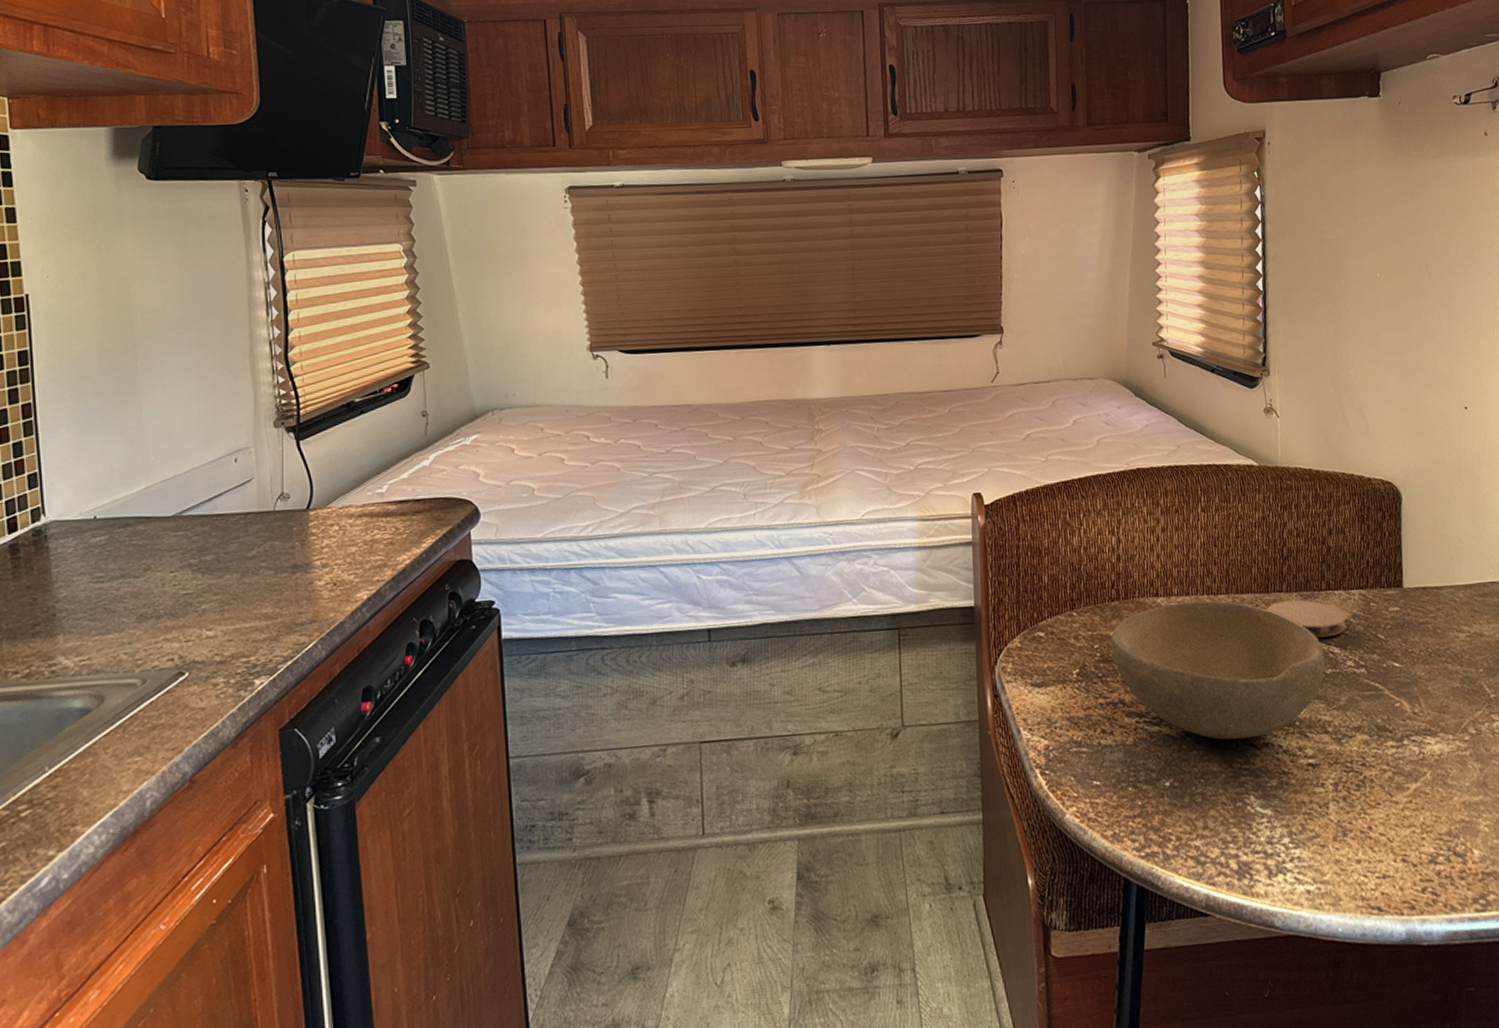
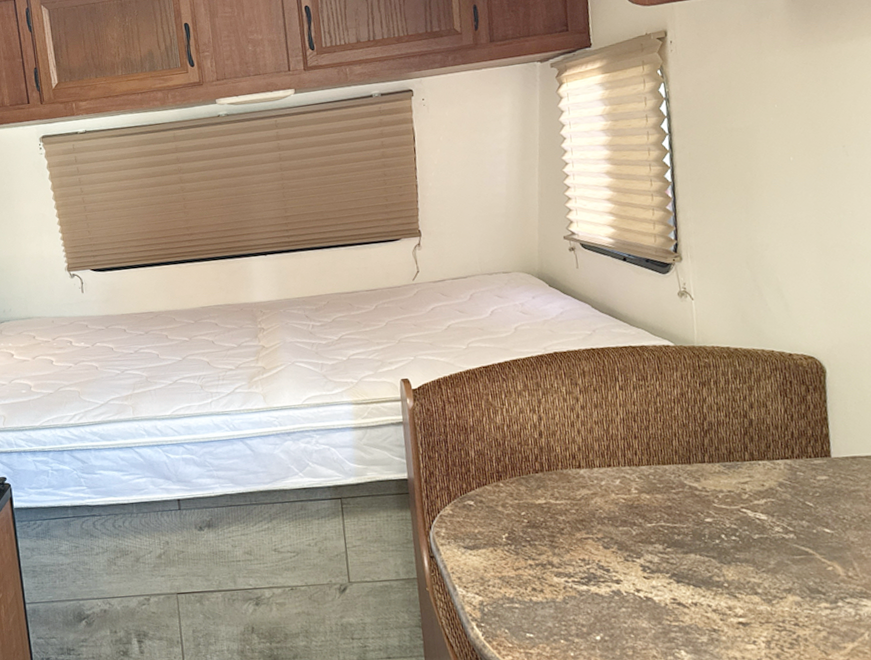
bowl: present [1111,600,1326,740] -> none [536,471,752,599]
coaster: present [1265,600,1347,638] -> none [688,470,774,506]

